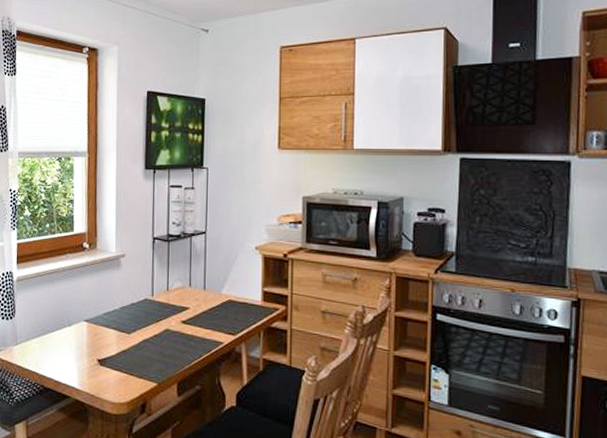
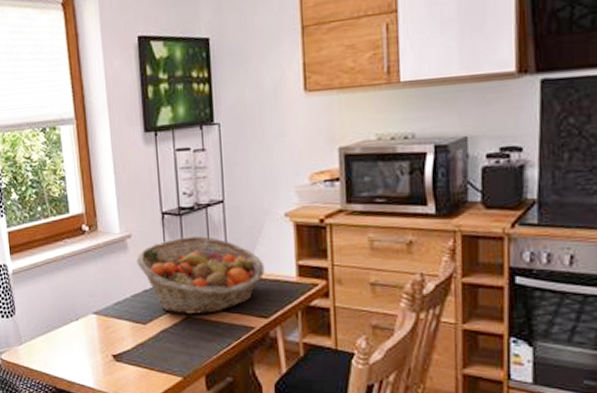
fruit basket: none [127,259,236,328] -> present [136,235,265,314]

